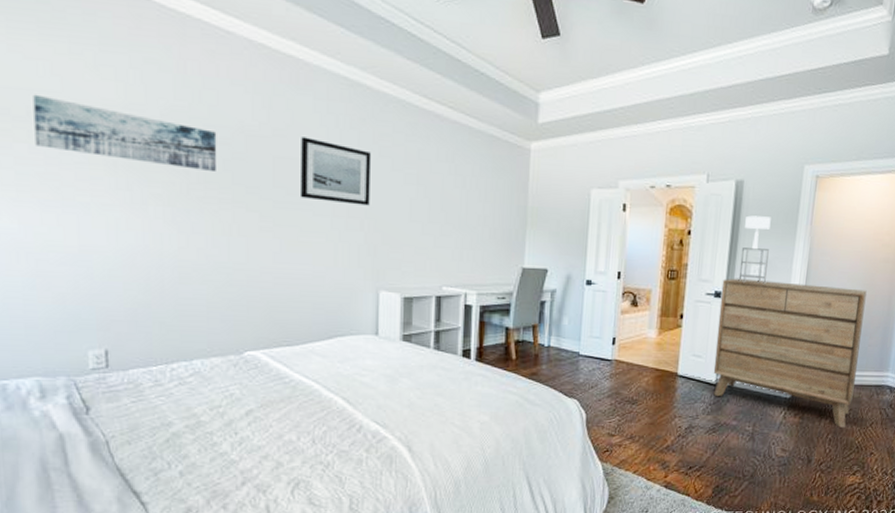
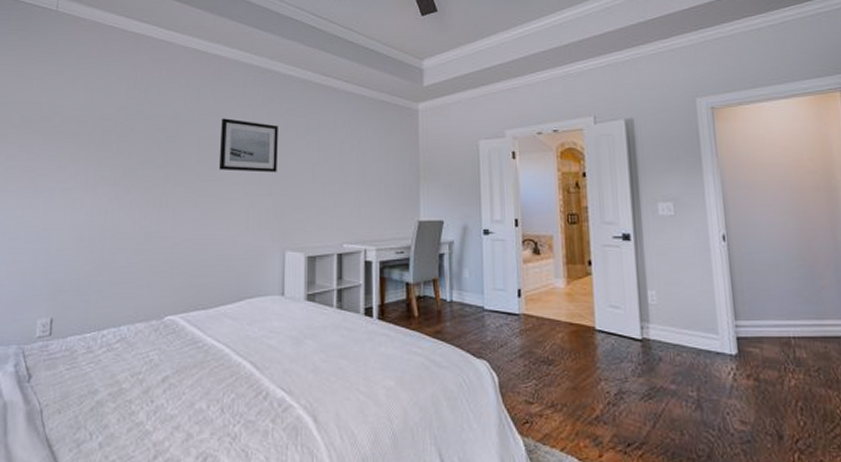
wall art: present [33,94,217,171] -> none [23,106,156,153]
dresser: present [713,278,867,428] -> none [628,218,819,392]
table lamp: present [738,215,771,284] -> none [642,152,678,223]

